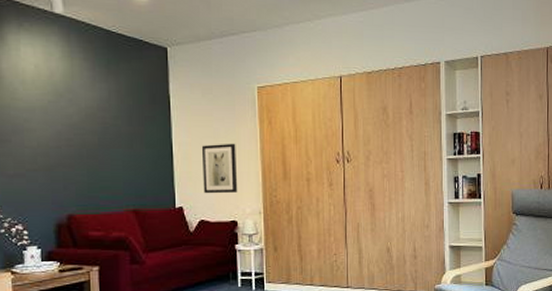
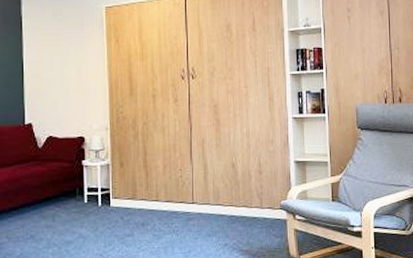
wall art: present [201,143,238,194] -> none [51,61,86,111]

